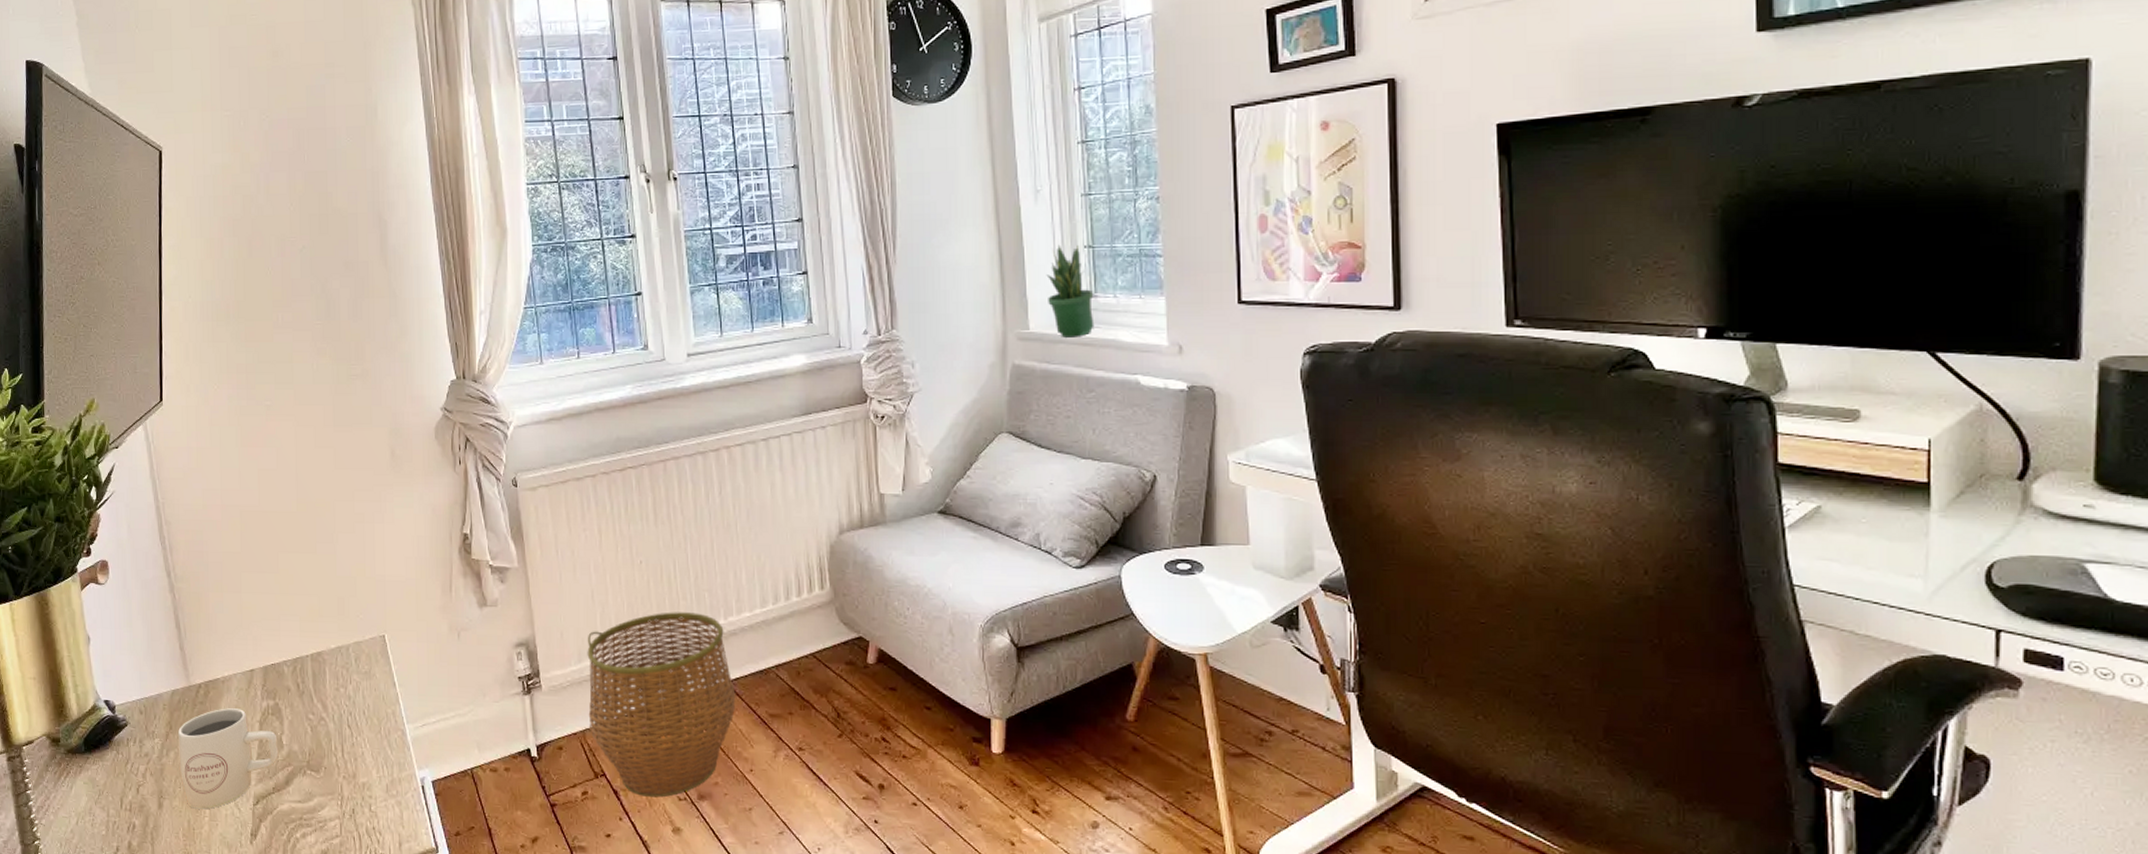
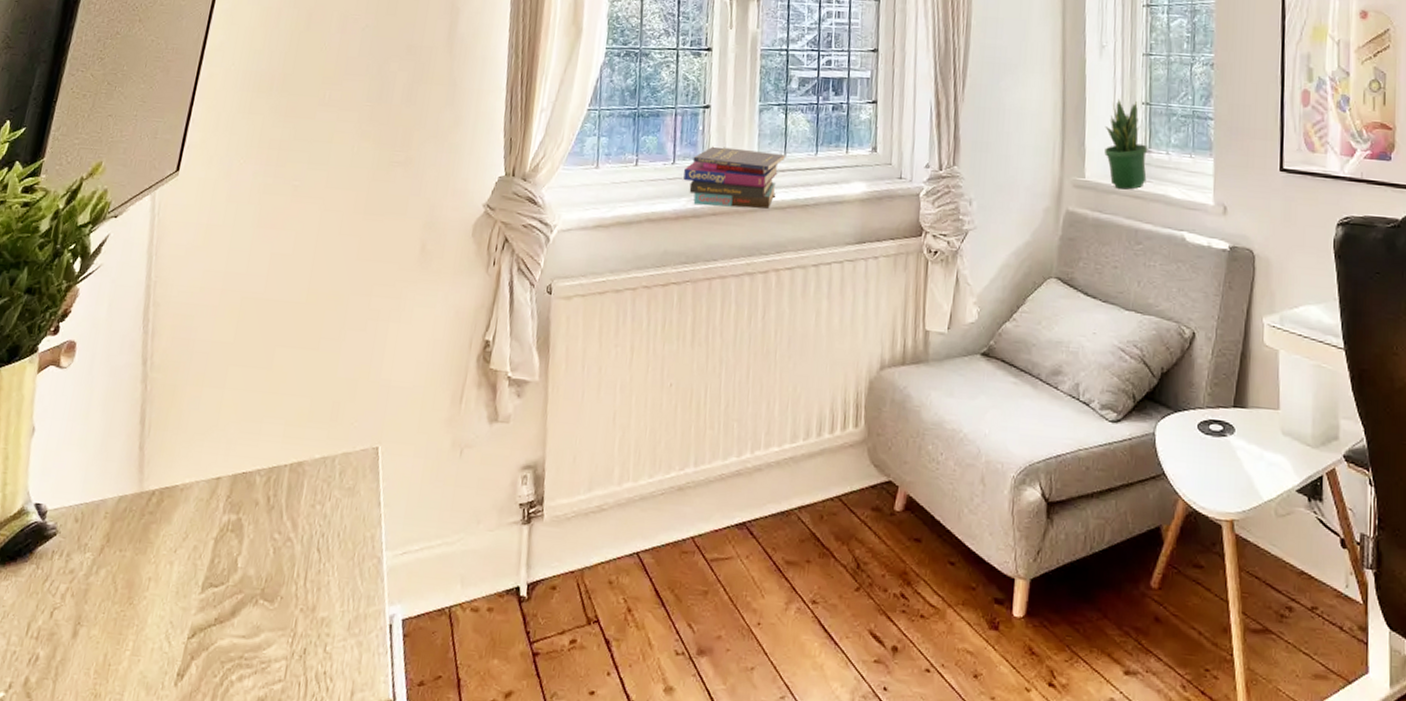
mug: present [177,708,279,810] -> none [106,520,233,641]
basket: present [587,612,736,798] -> none [589,441,753,651]
books: none [625,332,722,391] -> present [683,146,785,210]

